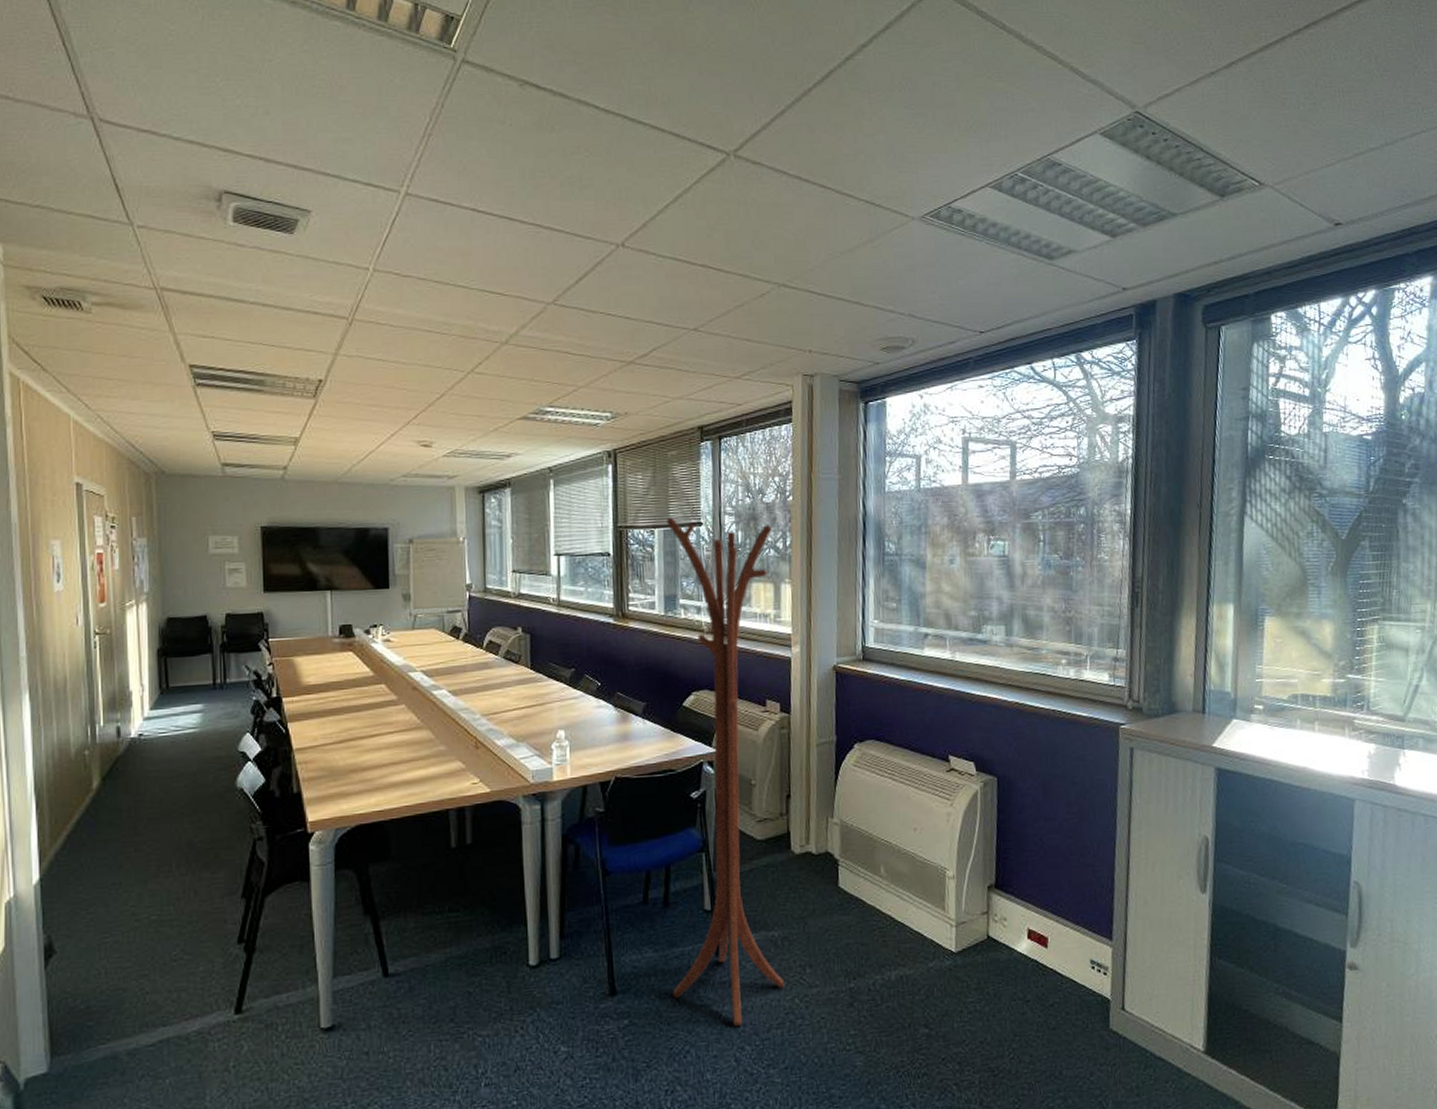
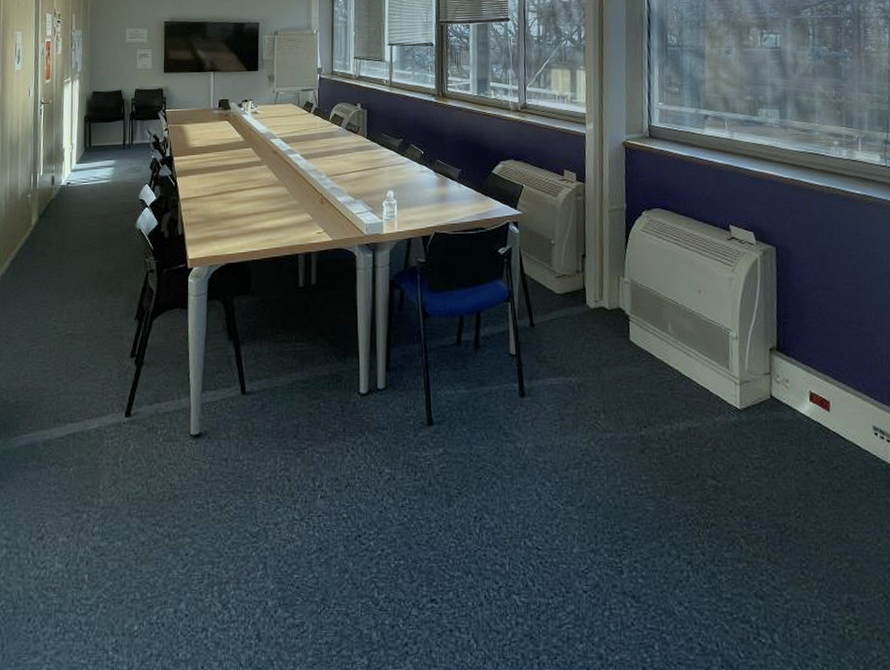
coatrack: present [666,517,785,1026] -> none [479,13,582,462]

